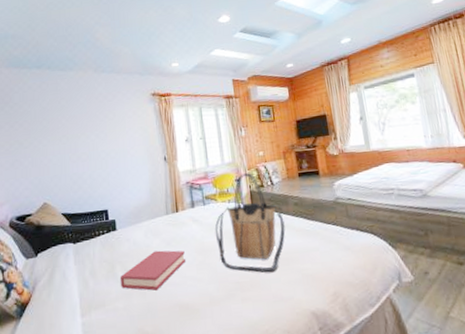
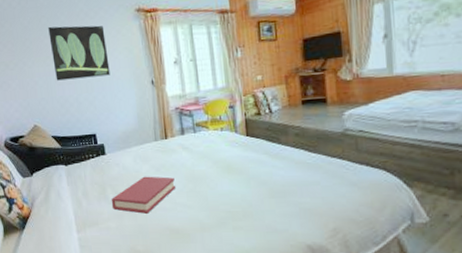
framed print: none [67,107,125,159] -> present [48,25,110,81]
tote bag: present [214,173,286,273] -> none [206,99,283,203]

